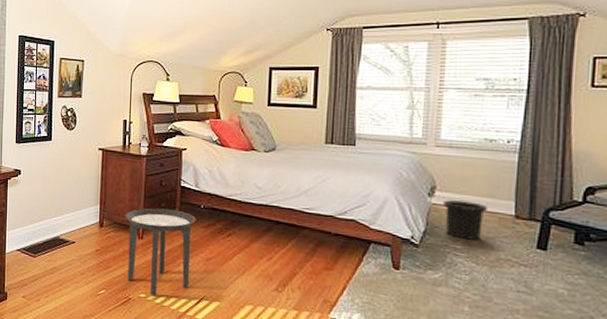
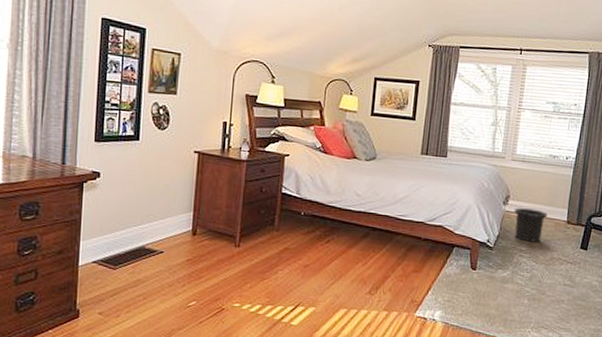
side table: present [125,208,196,296] -> none [221,215,296,304]

